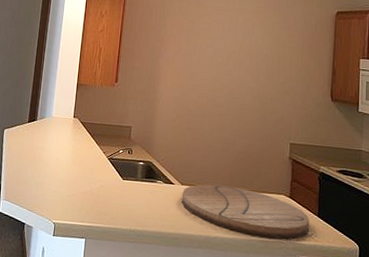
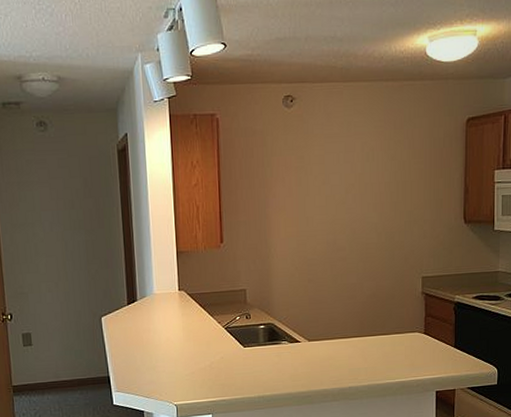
cutting board: present [181,184,310,239] -> none [310,333,447,379]

